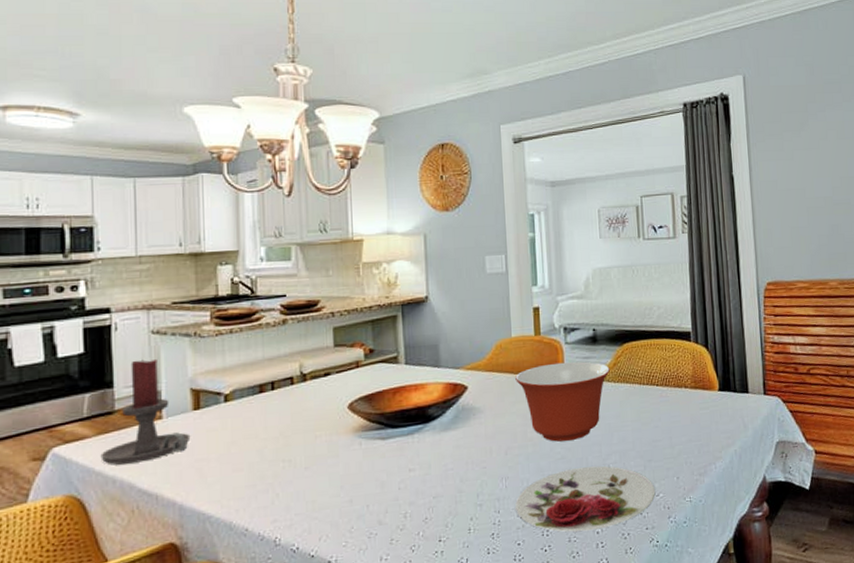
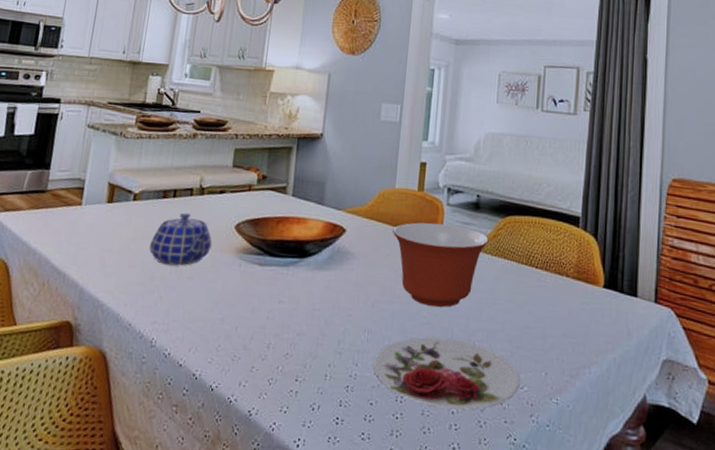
candle holder: present [100,358,191,466] -> none [28,148,101,241]
teapot: none [254,402,325,461] -> present [149,212,212,266]

